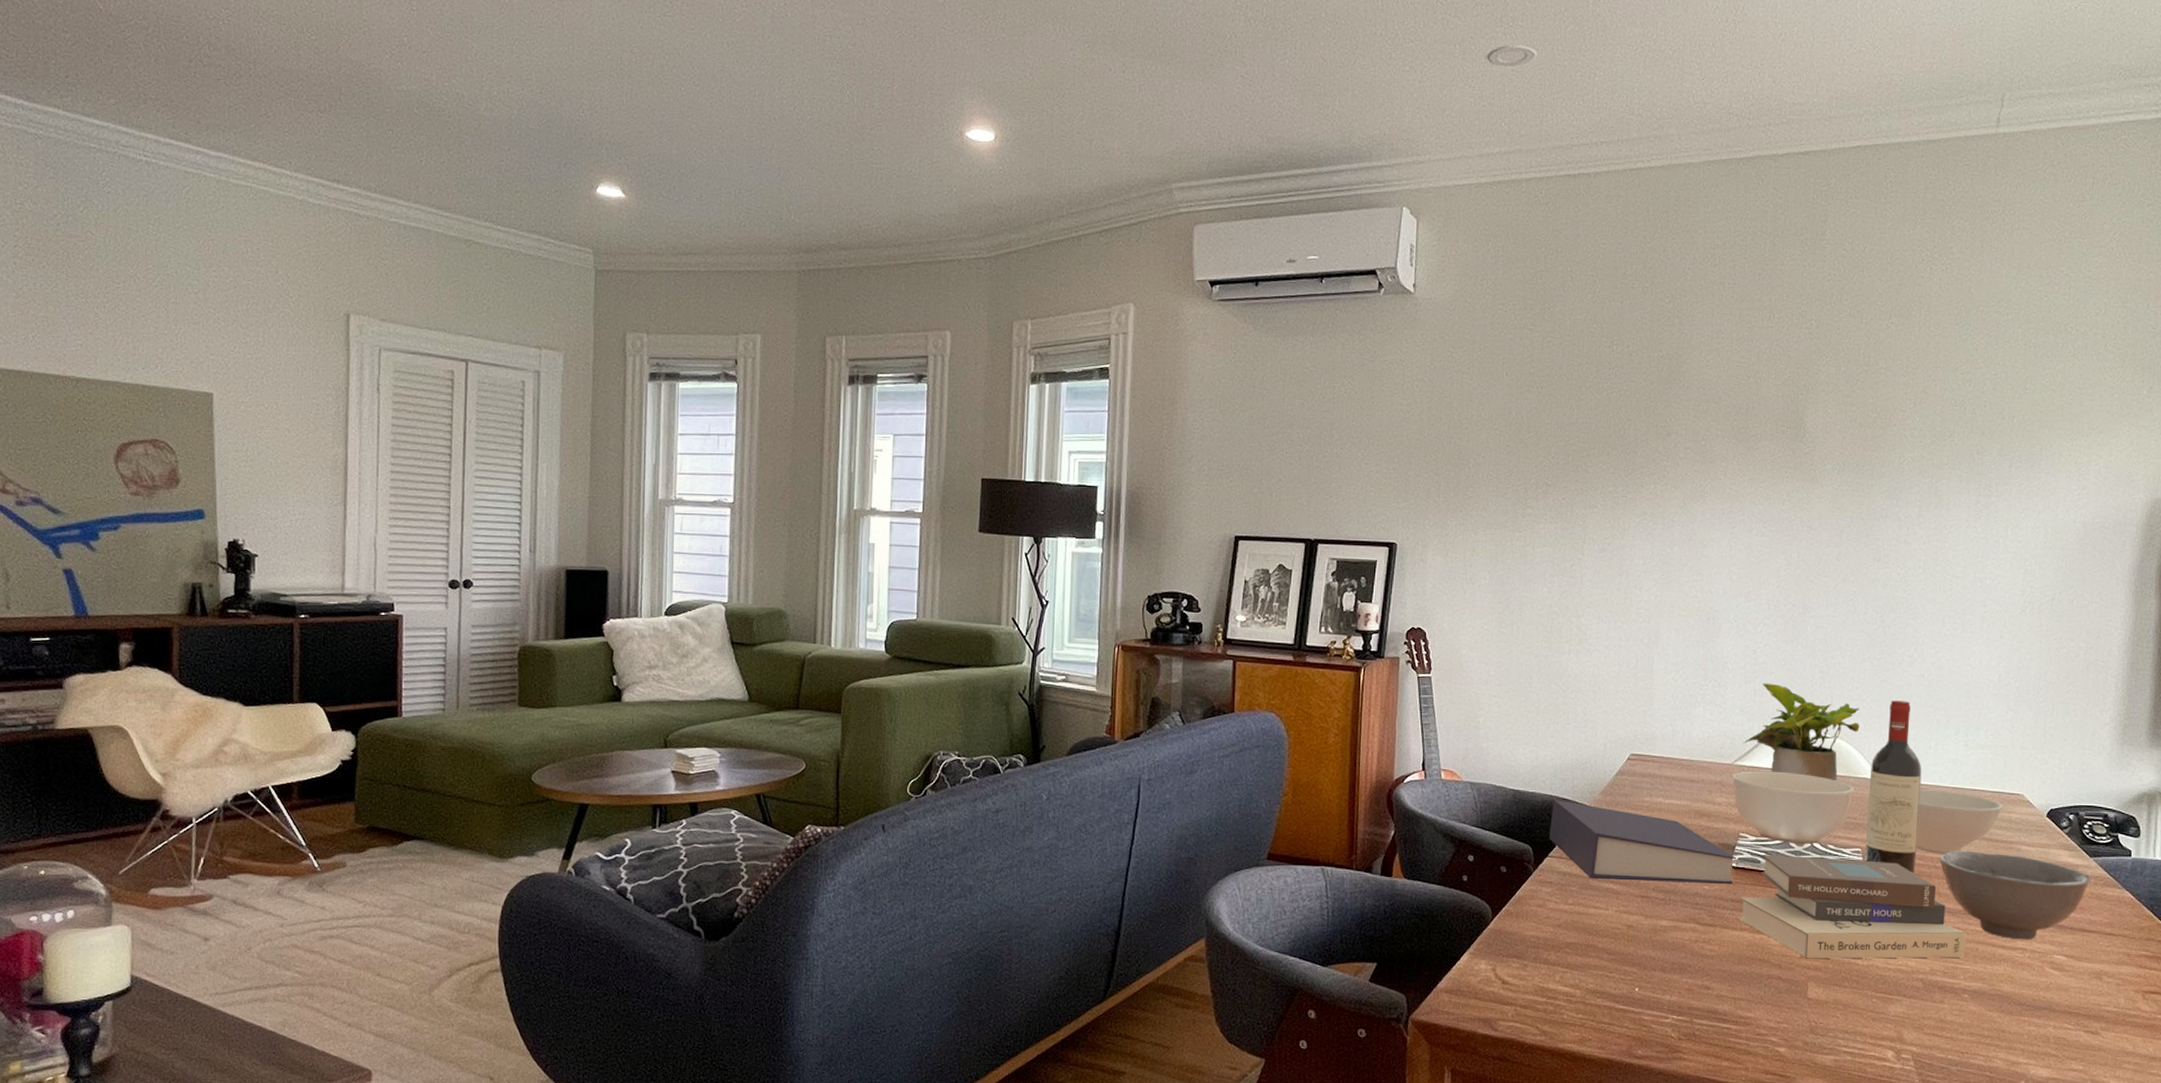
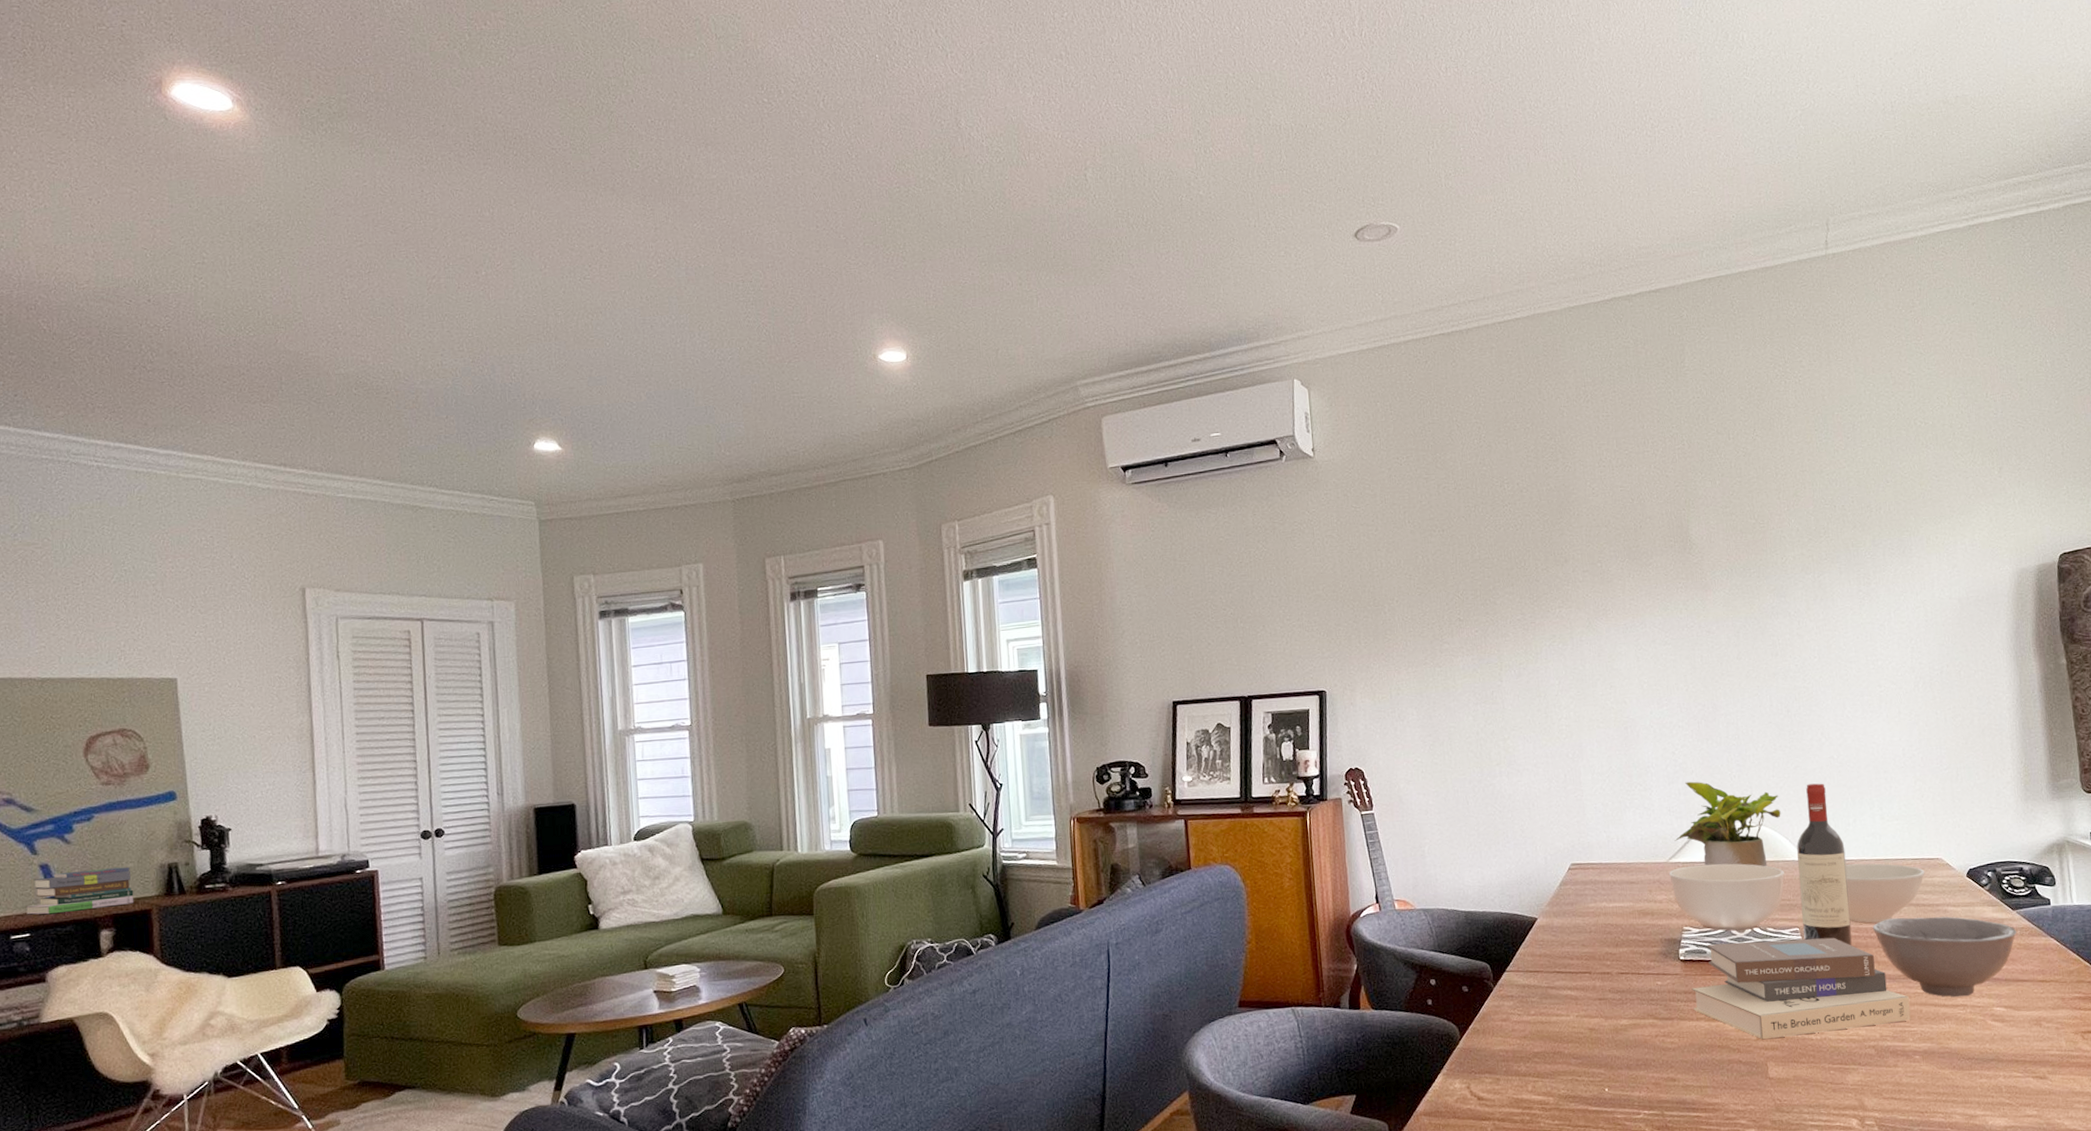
books: none [48,579,156,621] -> present [26,866,134,915]
book: present [1549,799,1736,884] -> none [1503,915,1683,988]

